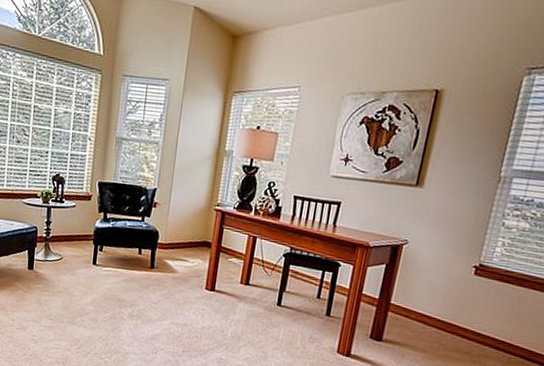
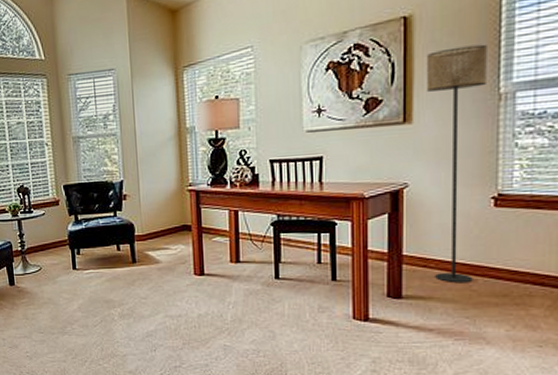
floor lamp: none [413,127,499,337] -> present [426,44,487,284]

